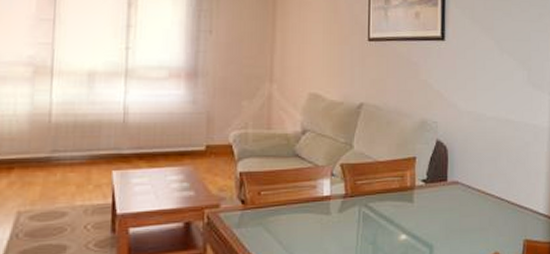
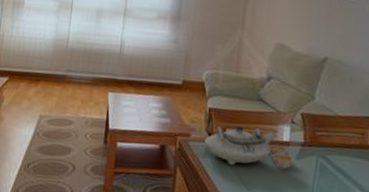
teapot: none [237,186,336,232] -> present [204,126,294,170]

